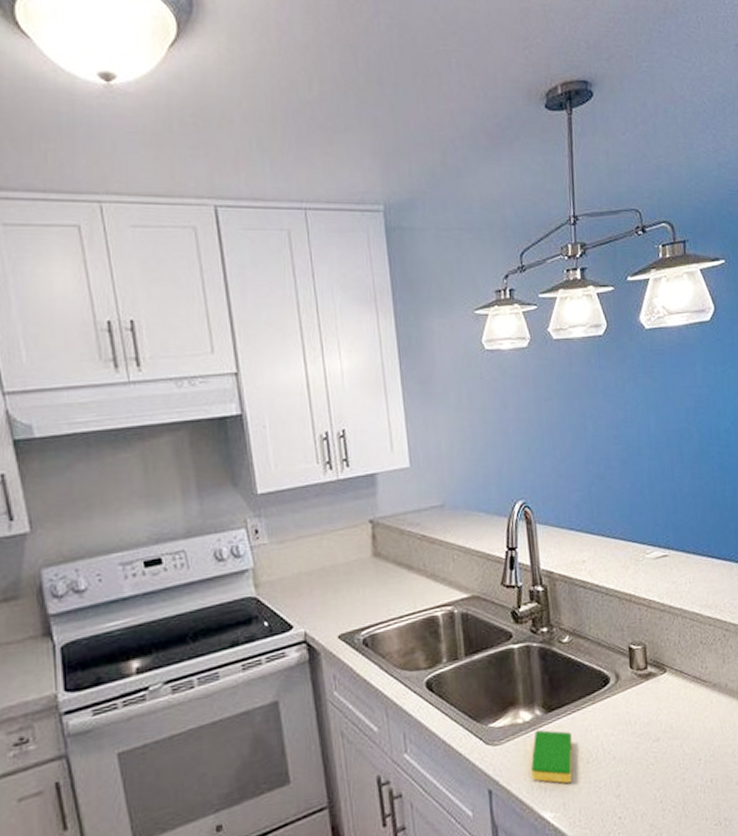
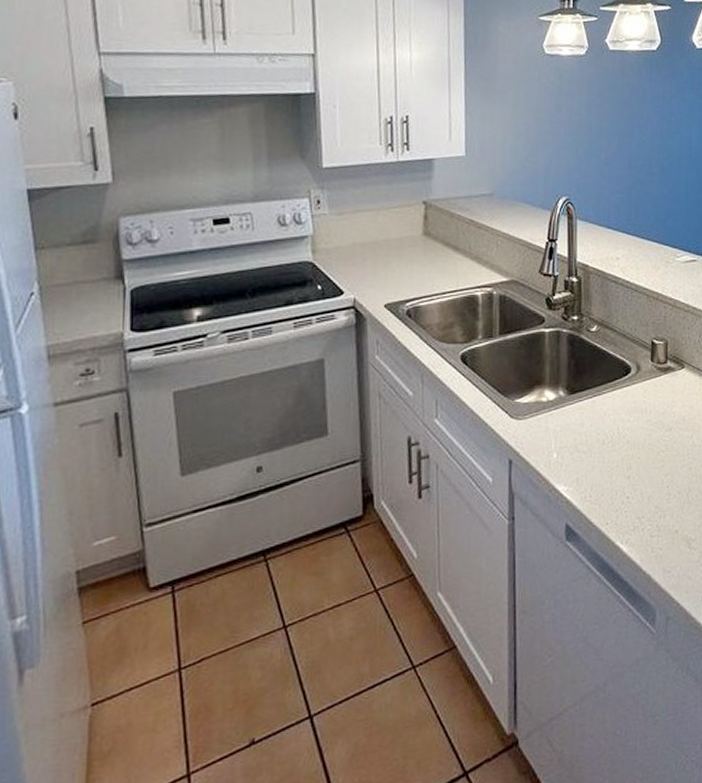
dish sponge: present [531,729,573,784] -> none [550,409,591,462]

